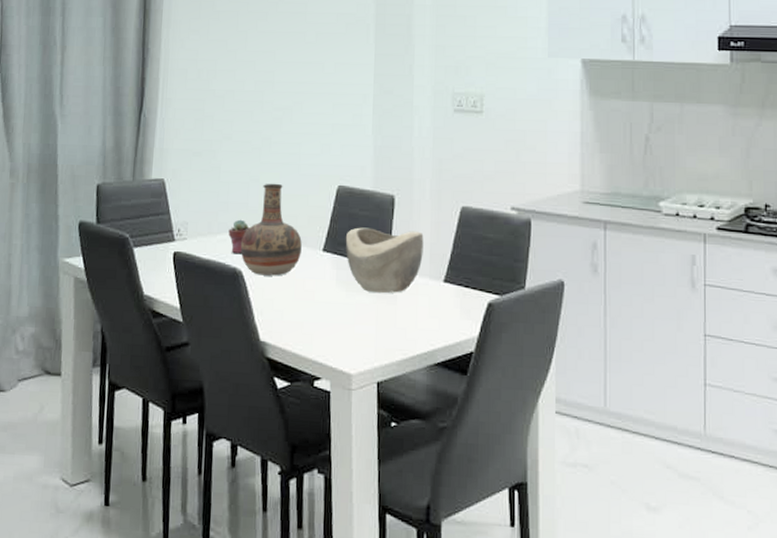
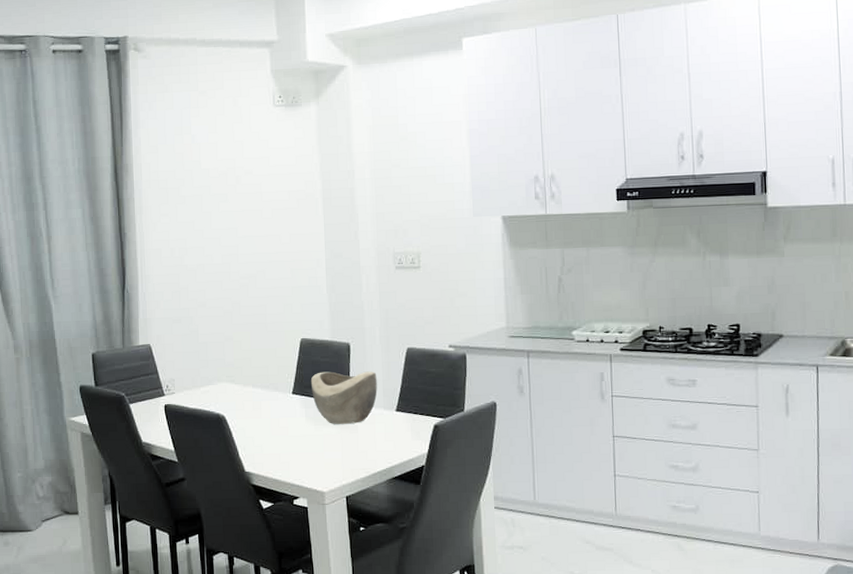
potted succulent: present [228,219,250,253] -> none [210,373,228,402]
vase: present [241,183,302,276] -> none [222,340,274,418]

